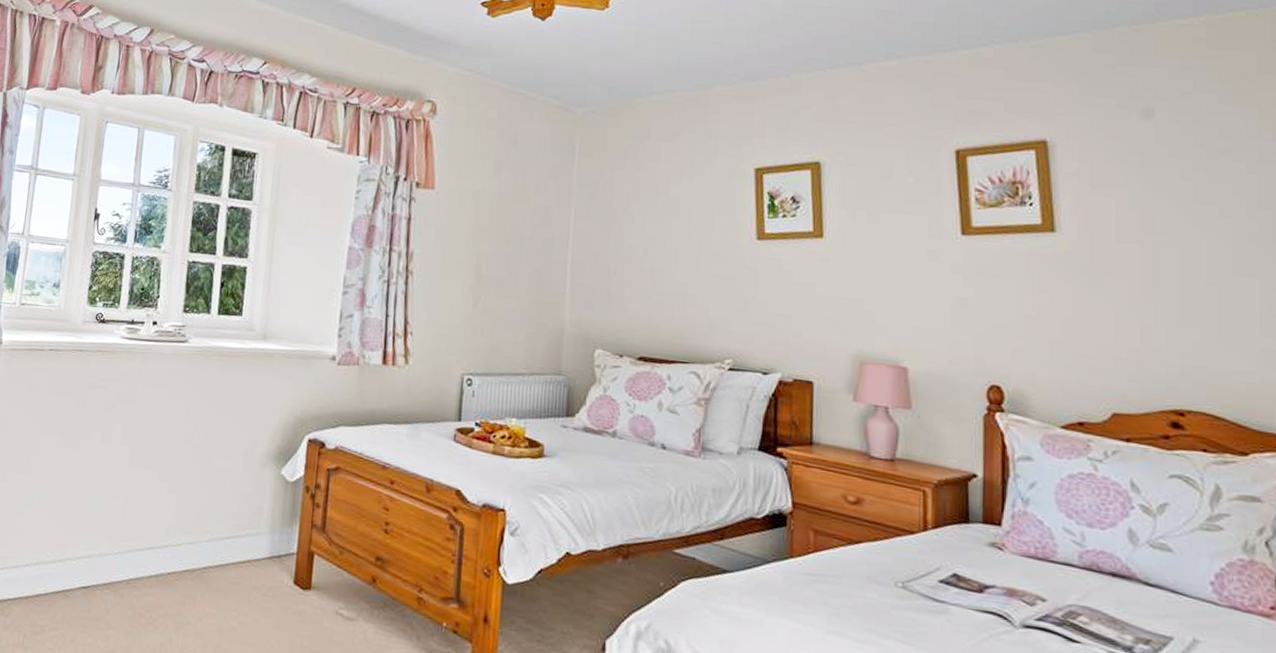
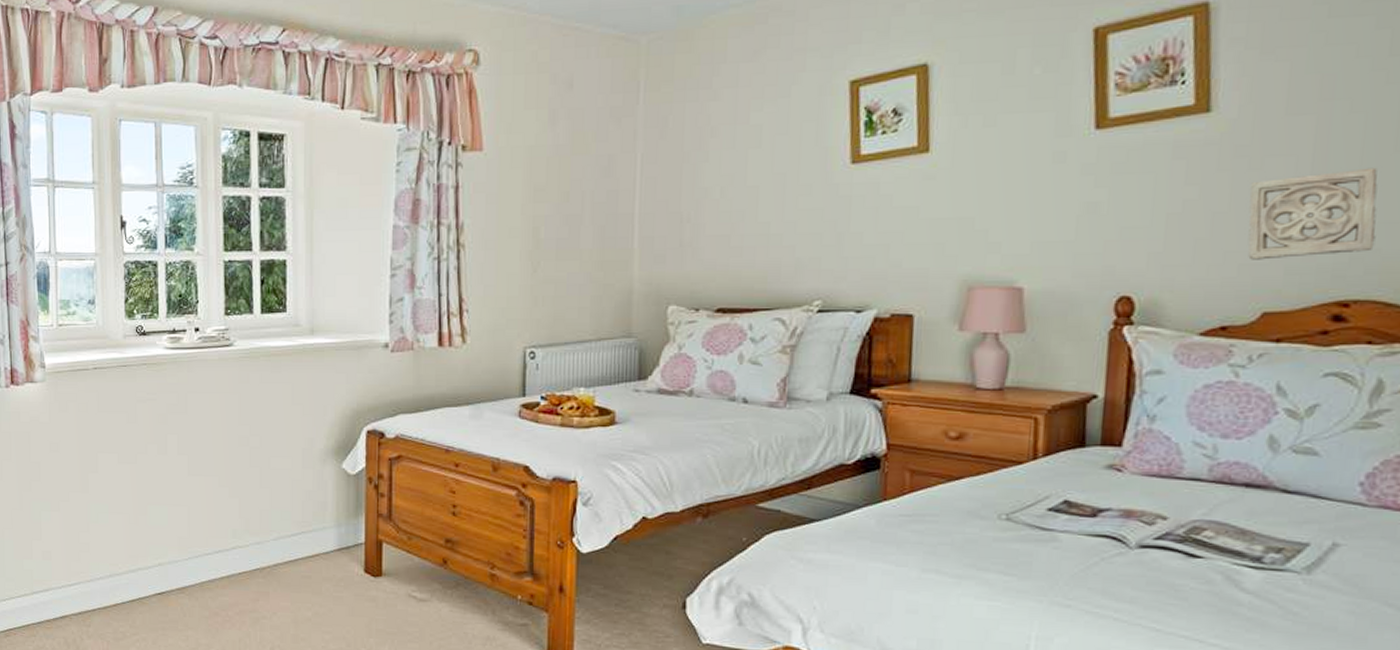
wall ornament: none [1092,295,1200,368] -> present [1248,167,1378,260]

